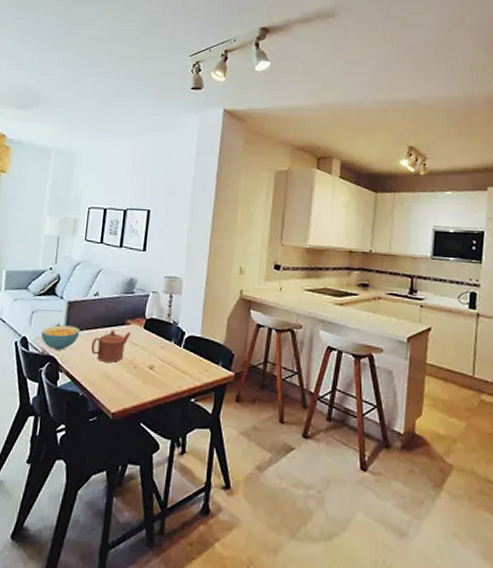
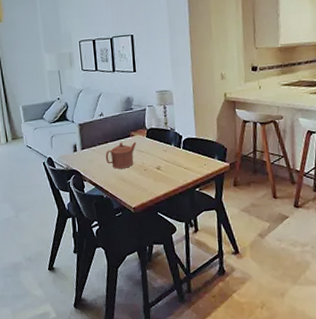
cereal bowl: present [41,325,80,350] -> none [62,143,94,164]

